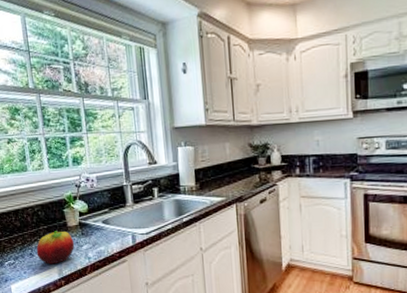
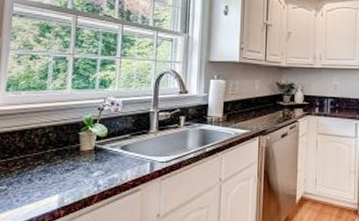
fruit: present [36,231,75,265] -> none [37,155,85,192]

